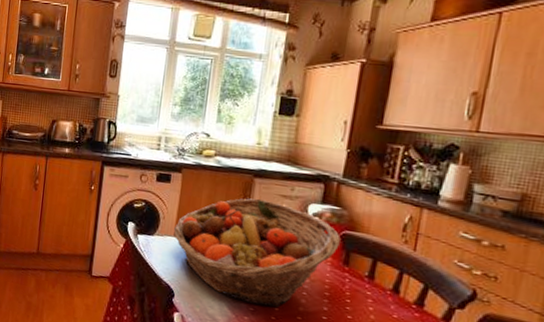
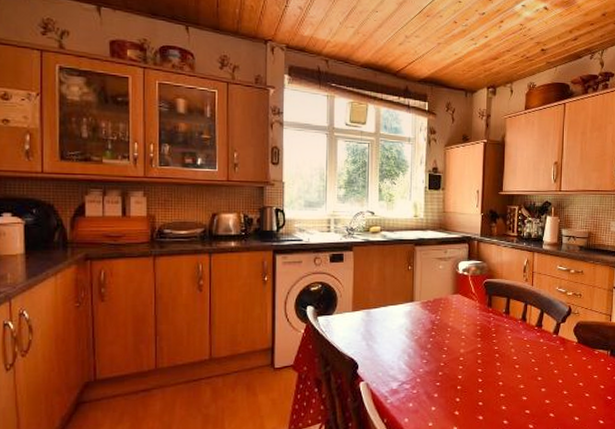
fruit basket: present [173,198,341,308] -> none [352,264,484,356]

